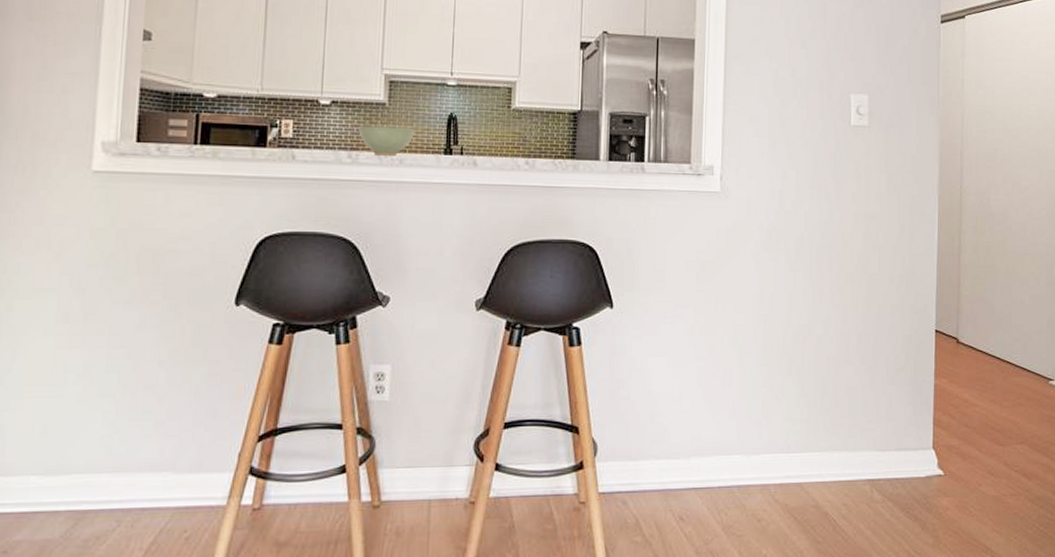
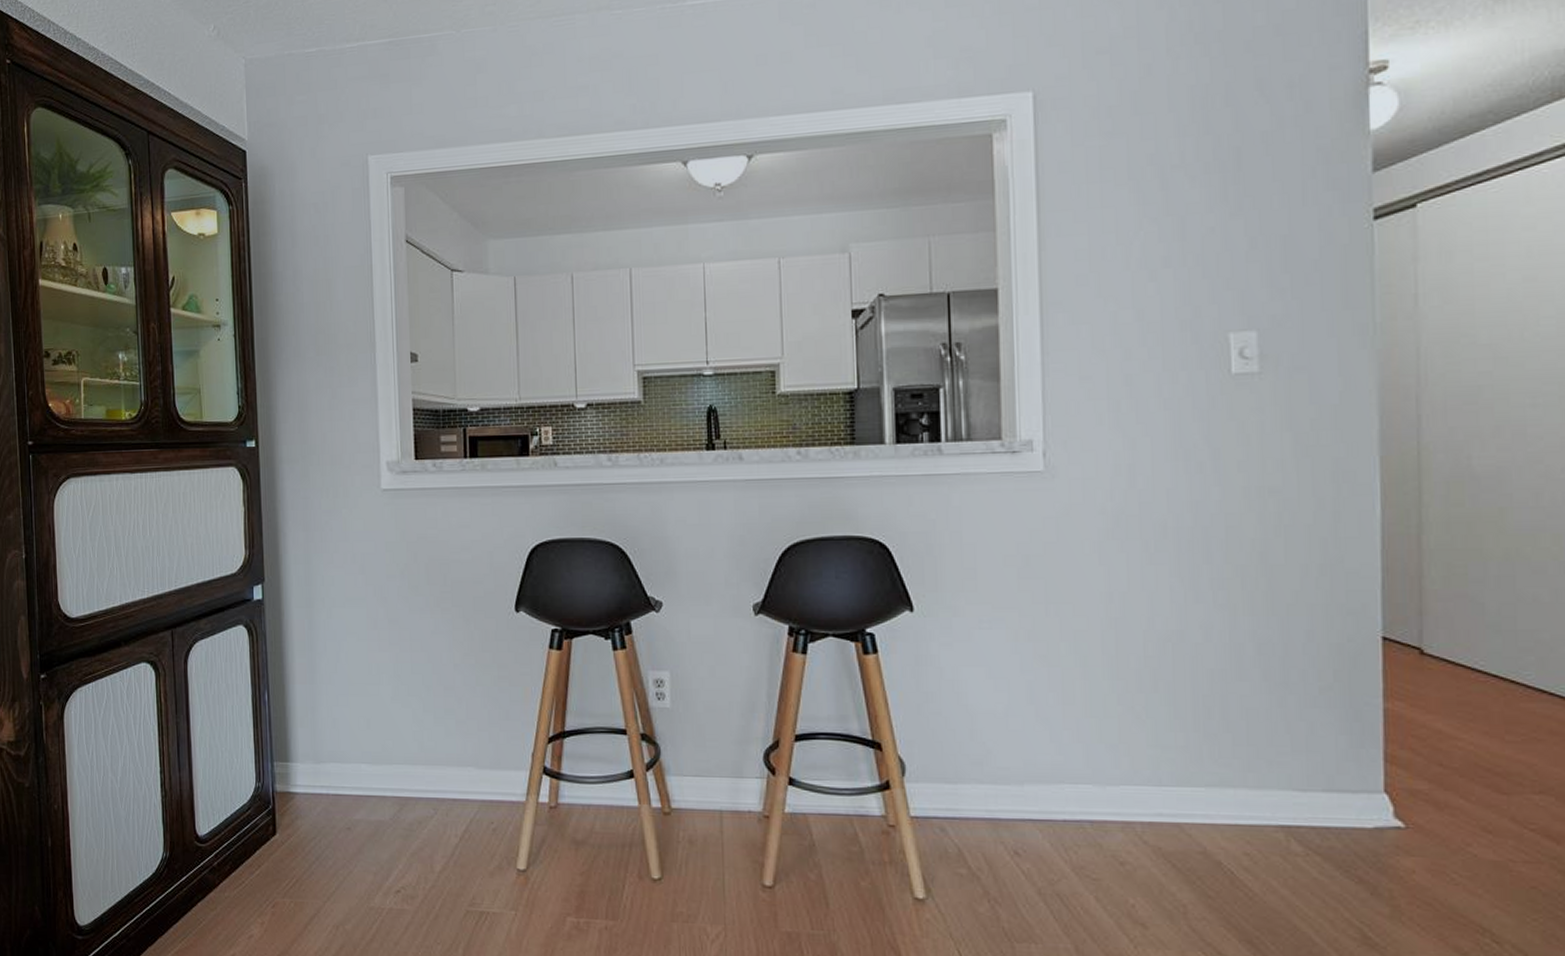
bowl: present [357,125,416,156] -> none [614,424,674,456]

